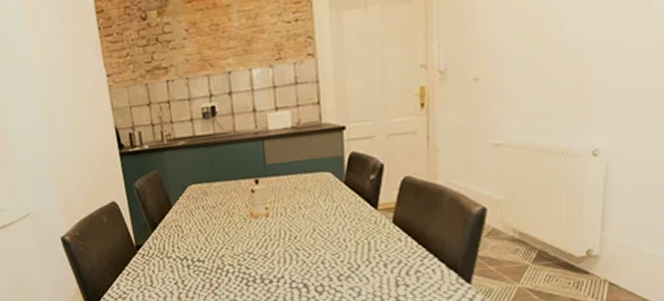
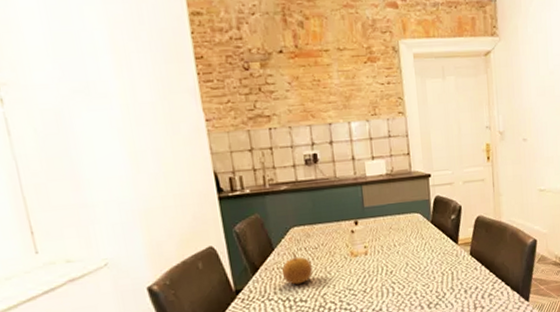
fruit: none [179,211,210,244] -> present [282,253,312,285]

